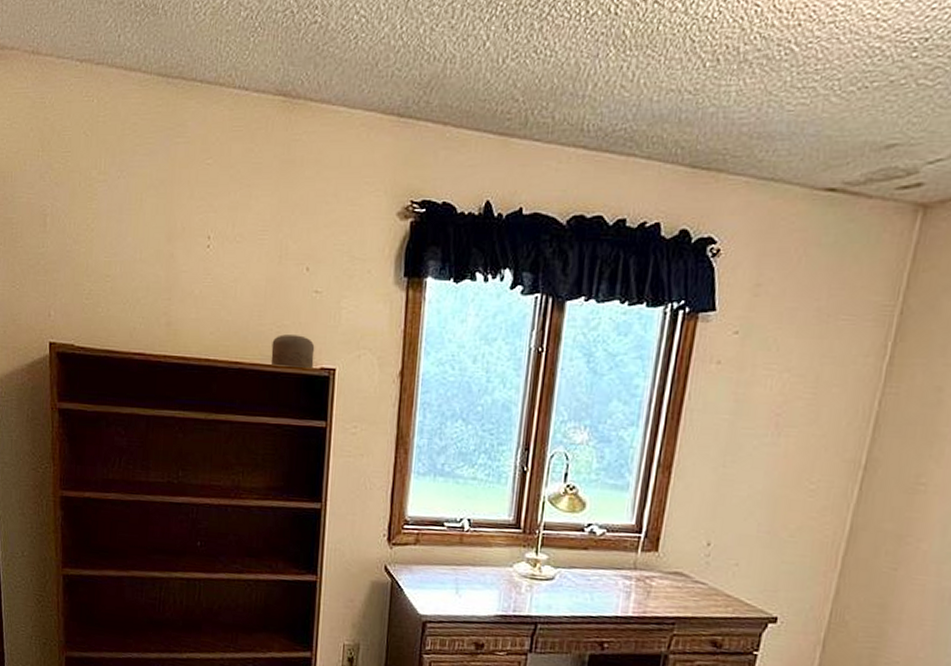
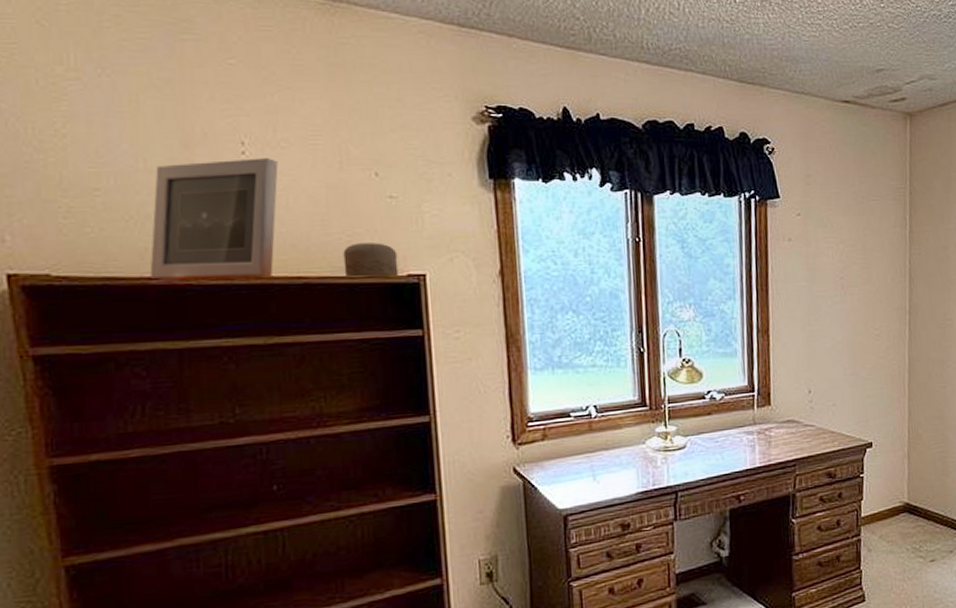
picture frame: none [135,252,233,360] -> present [150,158,278,280]

